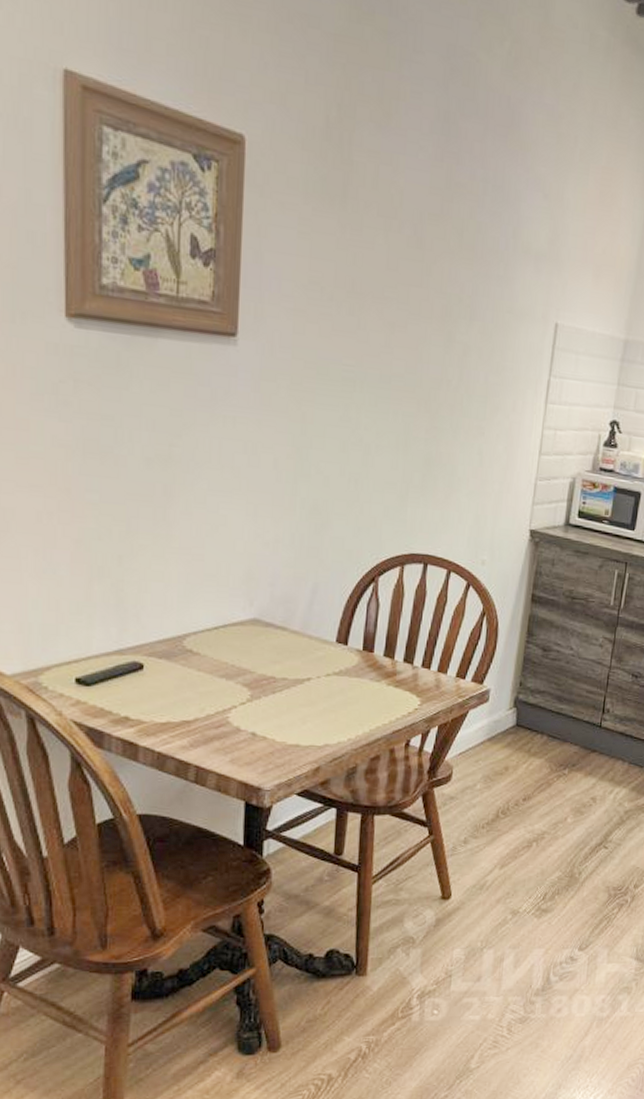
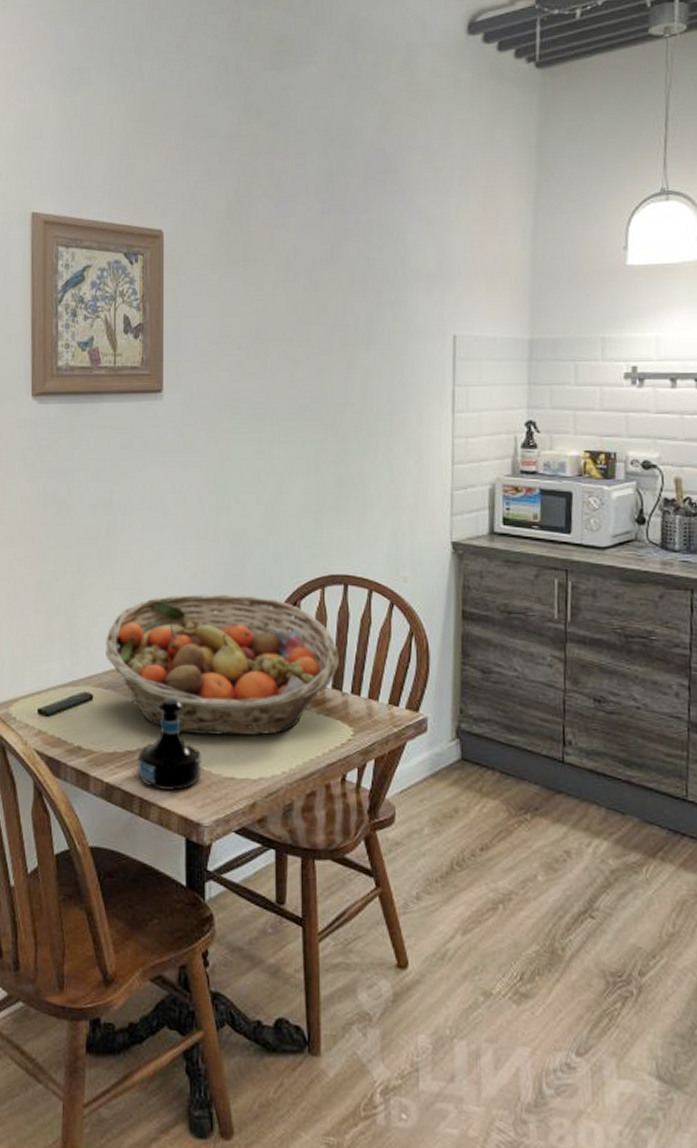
fruit basket: none [160,564,413,706] -> present [106,594,339,736]
tequila bottle: none [194,669,266,758] -> present [138,698,202,791]

